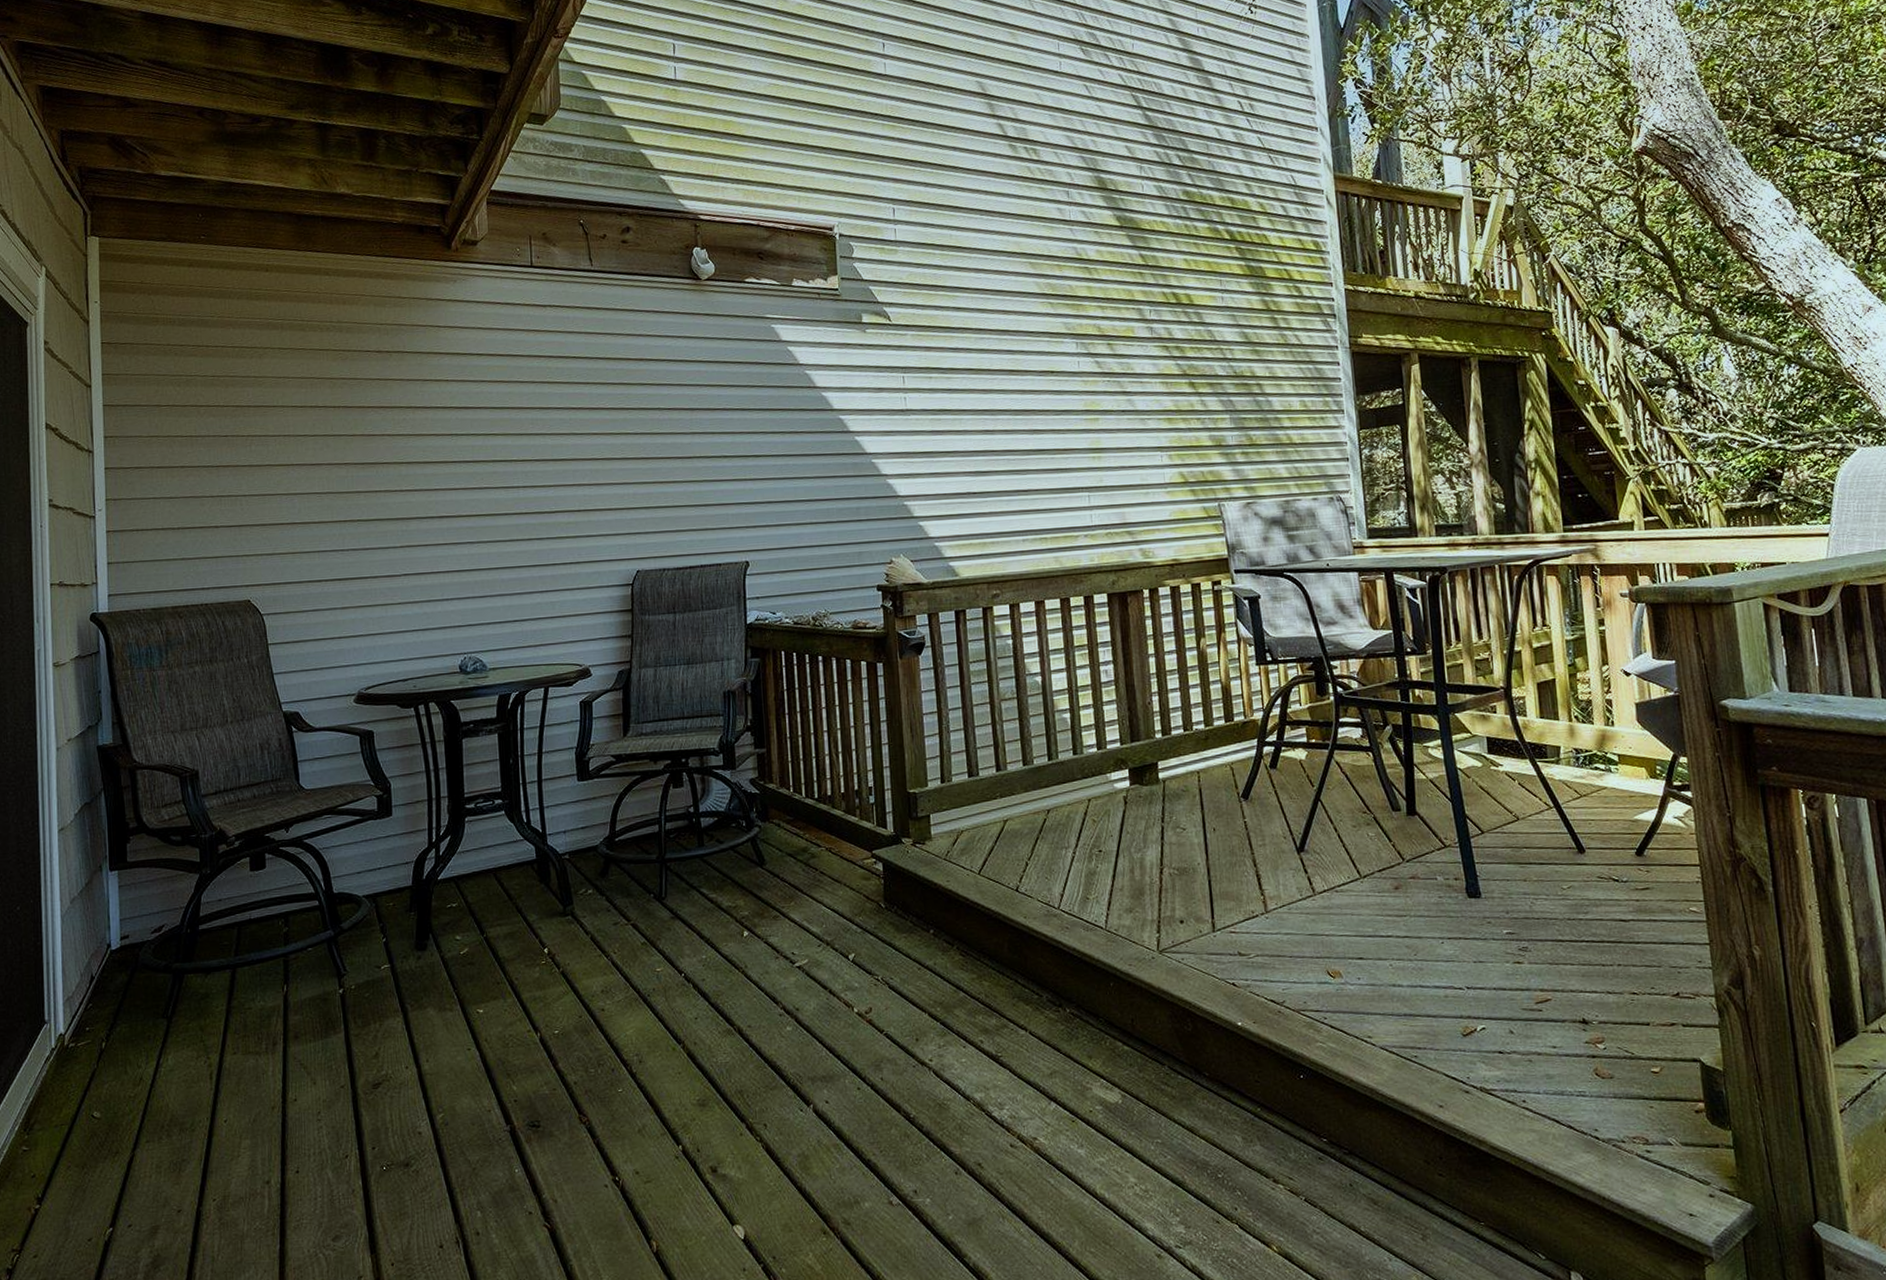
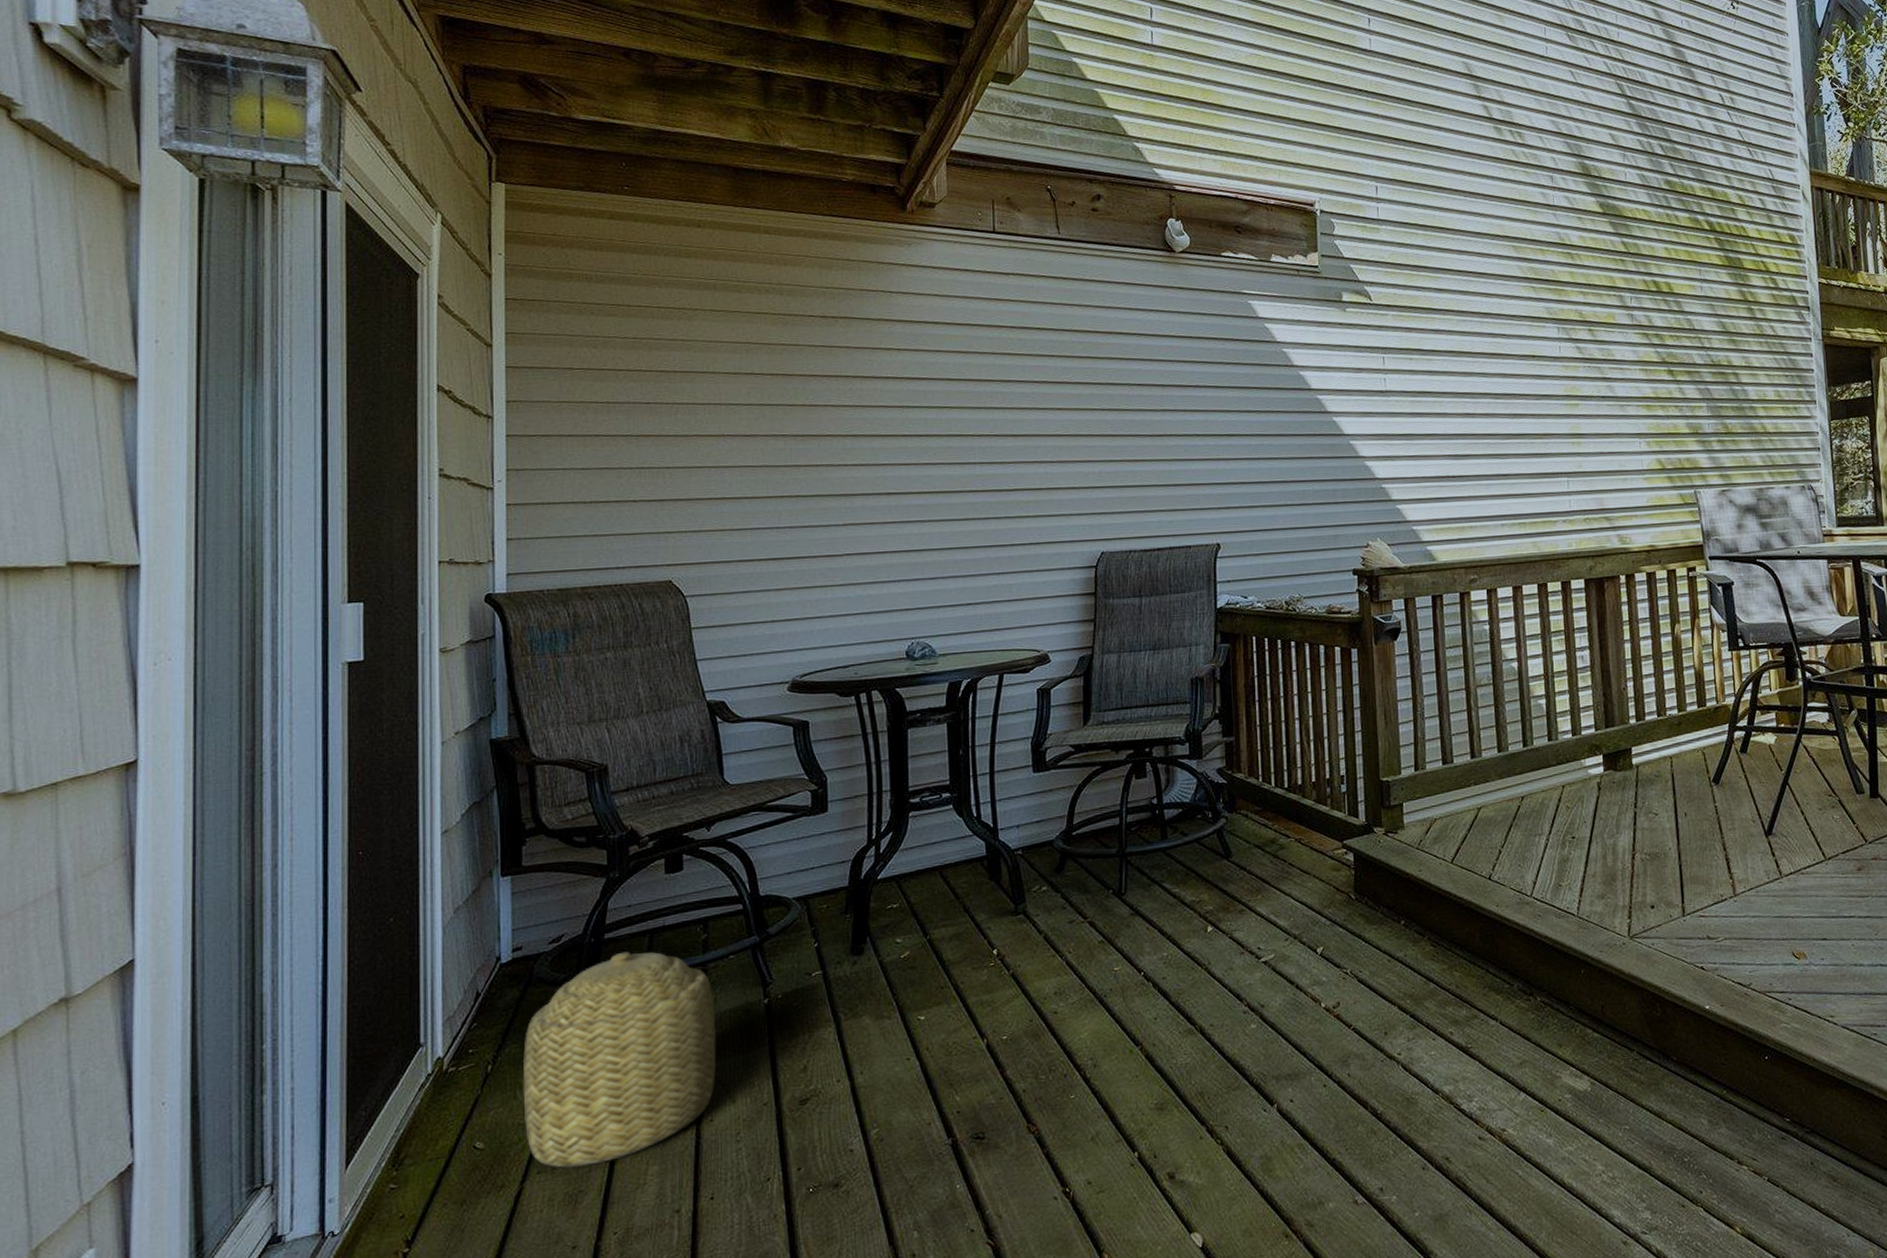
basket: none [132,942,299,1138] -> present [523,951,717,1168]

